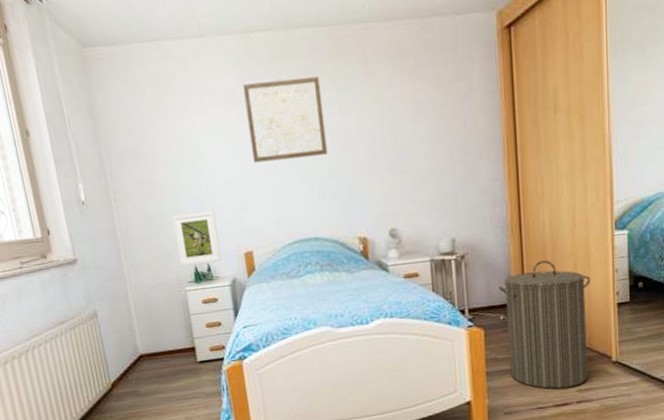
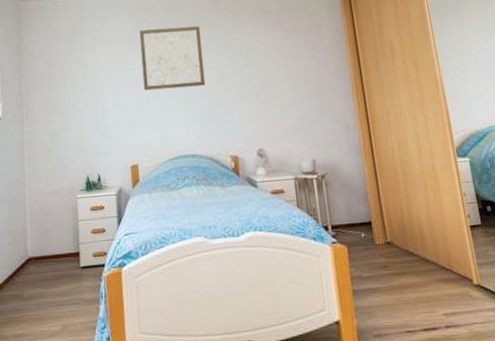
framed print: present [172,210,221,267] -> none [72,128,111,176]
laundry hamper: present [499,260,590,389] -> none [358,182,452,312]

